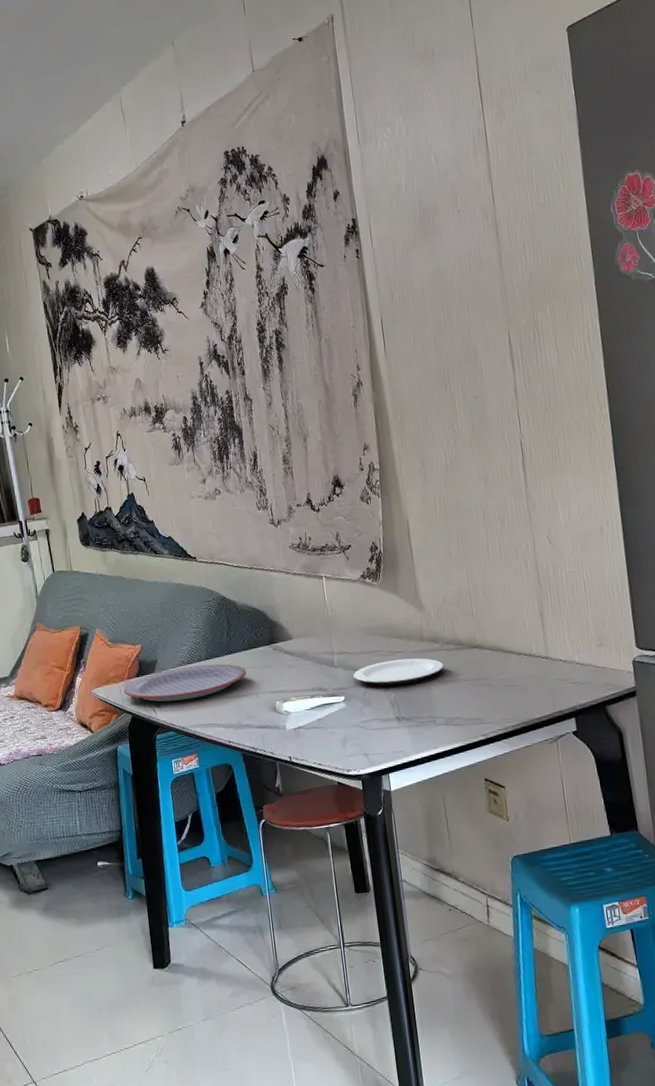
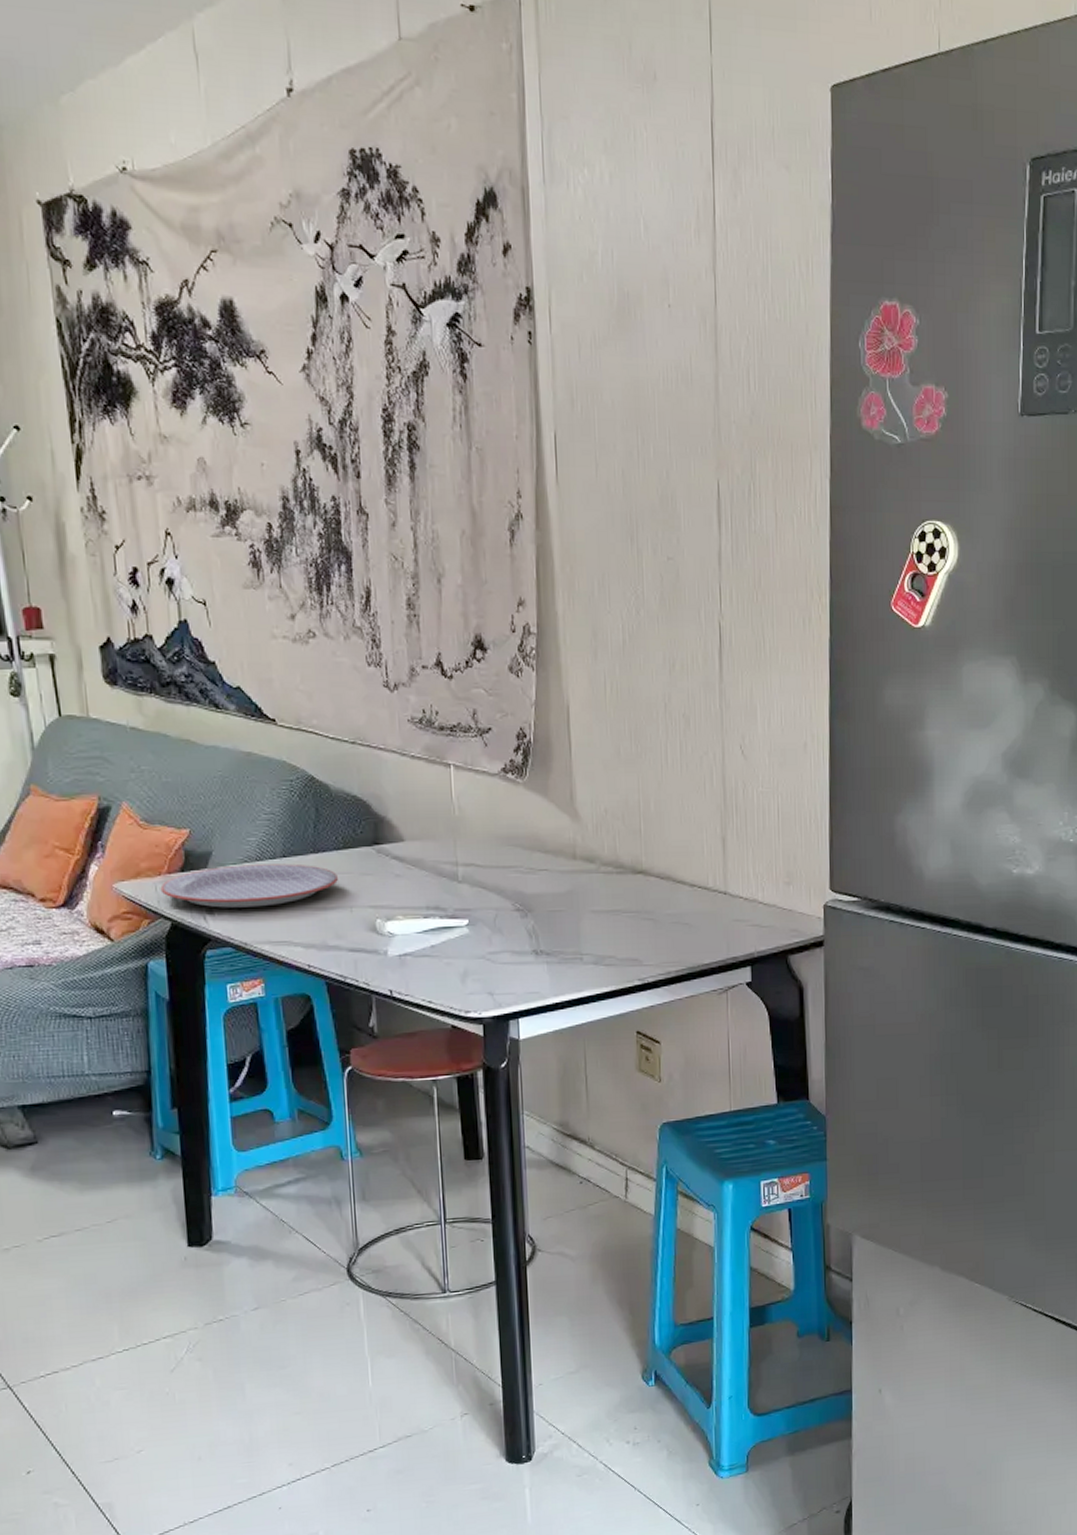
plate: present [353,658,445,685] -> none [482,879,600,911]

